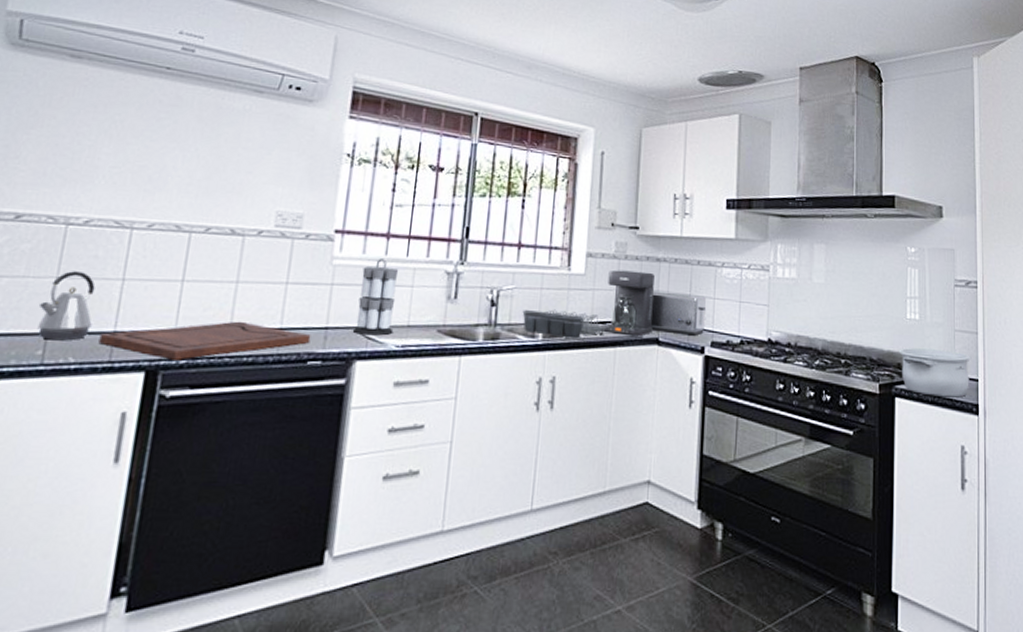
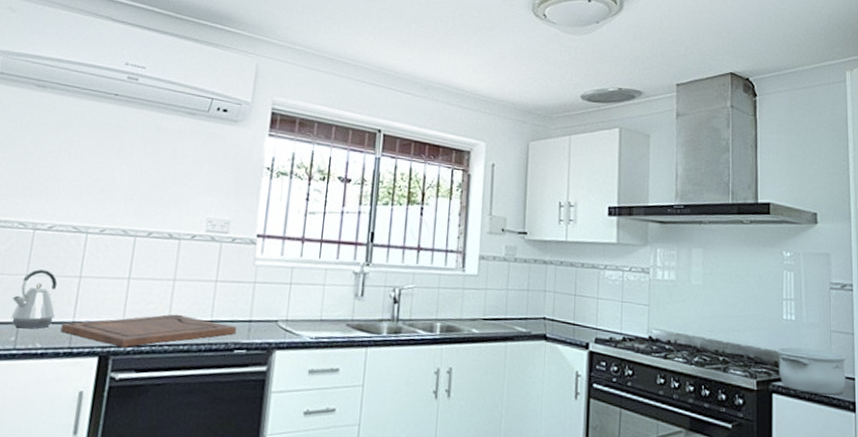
spice rack: present [353,259,399,336] -> none [273,260,312,329]
dish rack: present [522,309,606,341] -> none [421,306,498,336]
coffee maker: present [600,270,655,337] -> none [492,271,542,333]
toaster: present [650,291,706,336] -> none [538,291,590,333]

